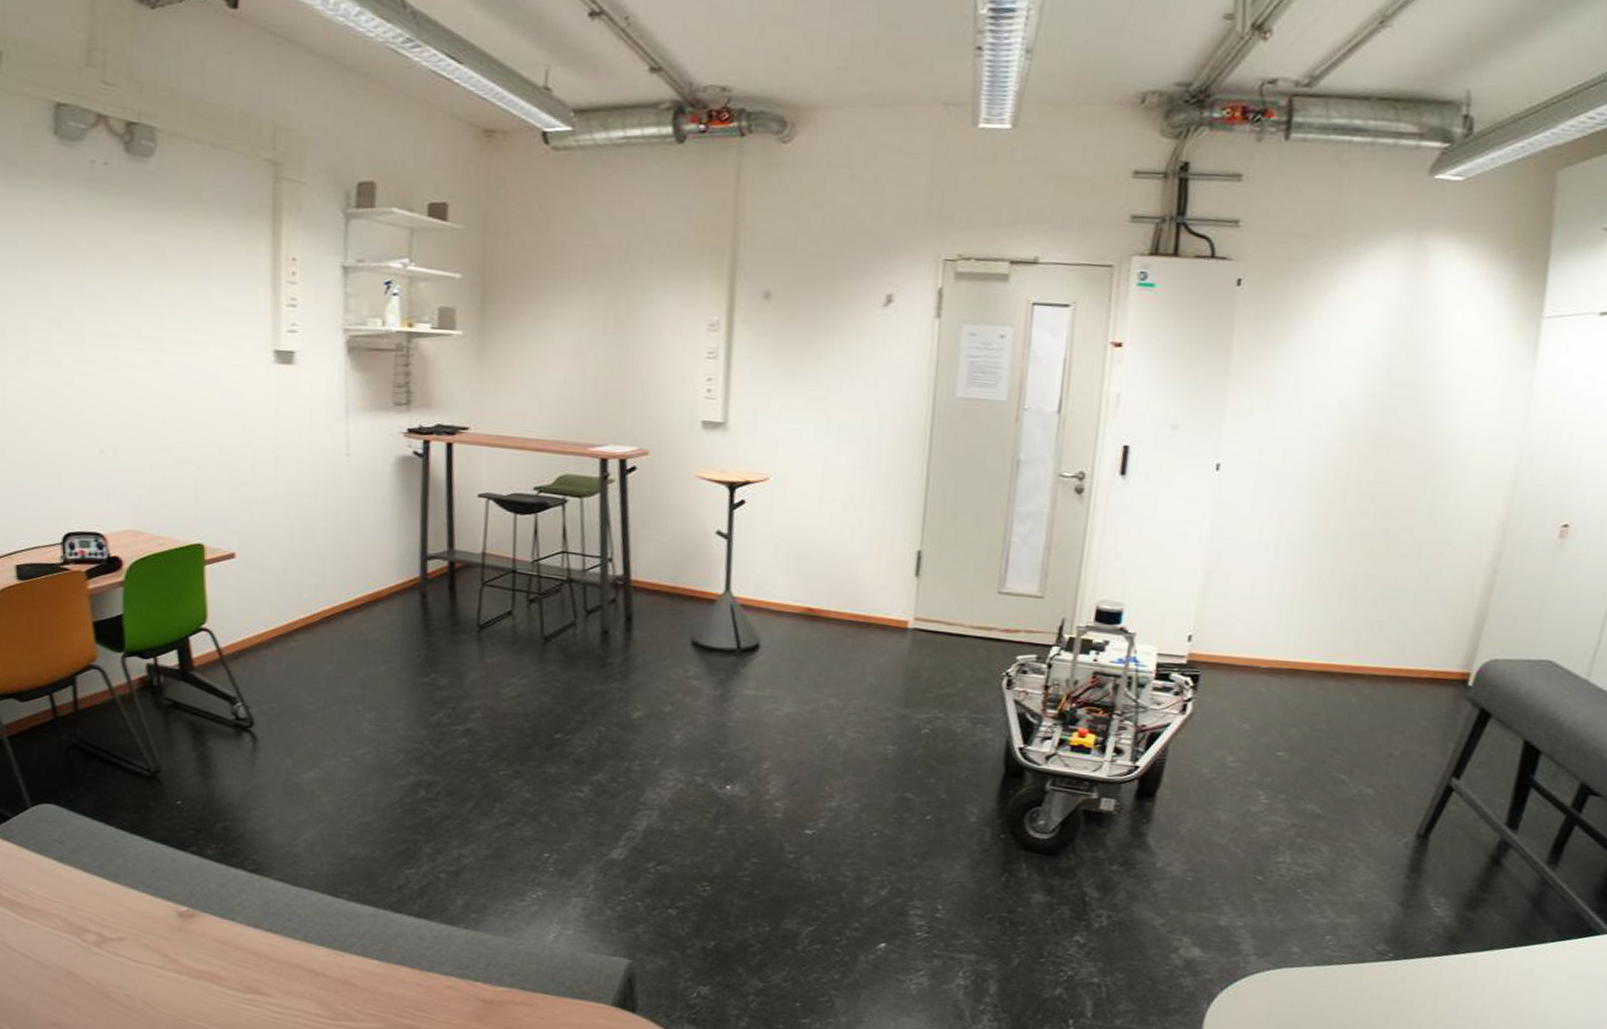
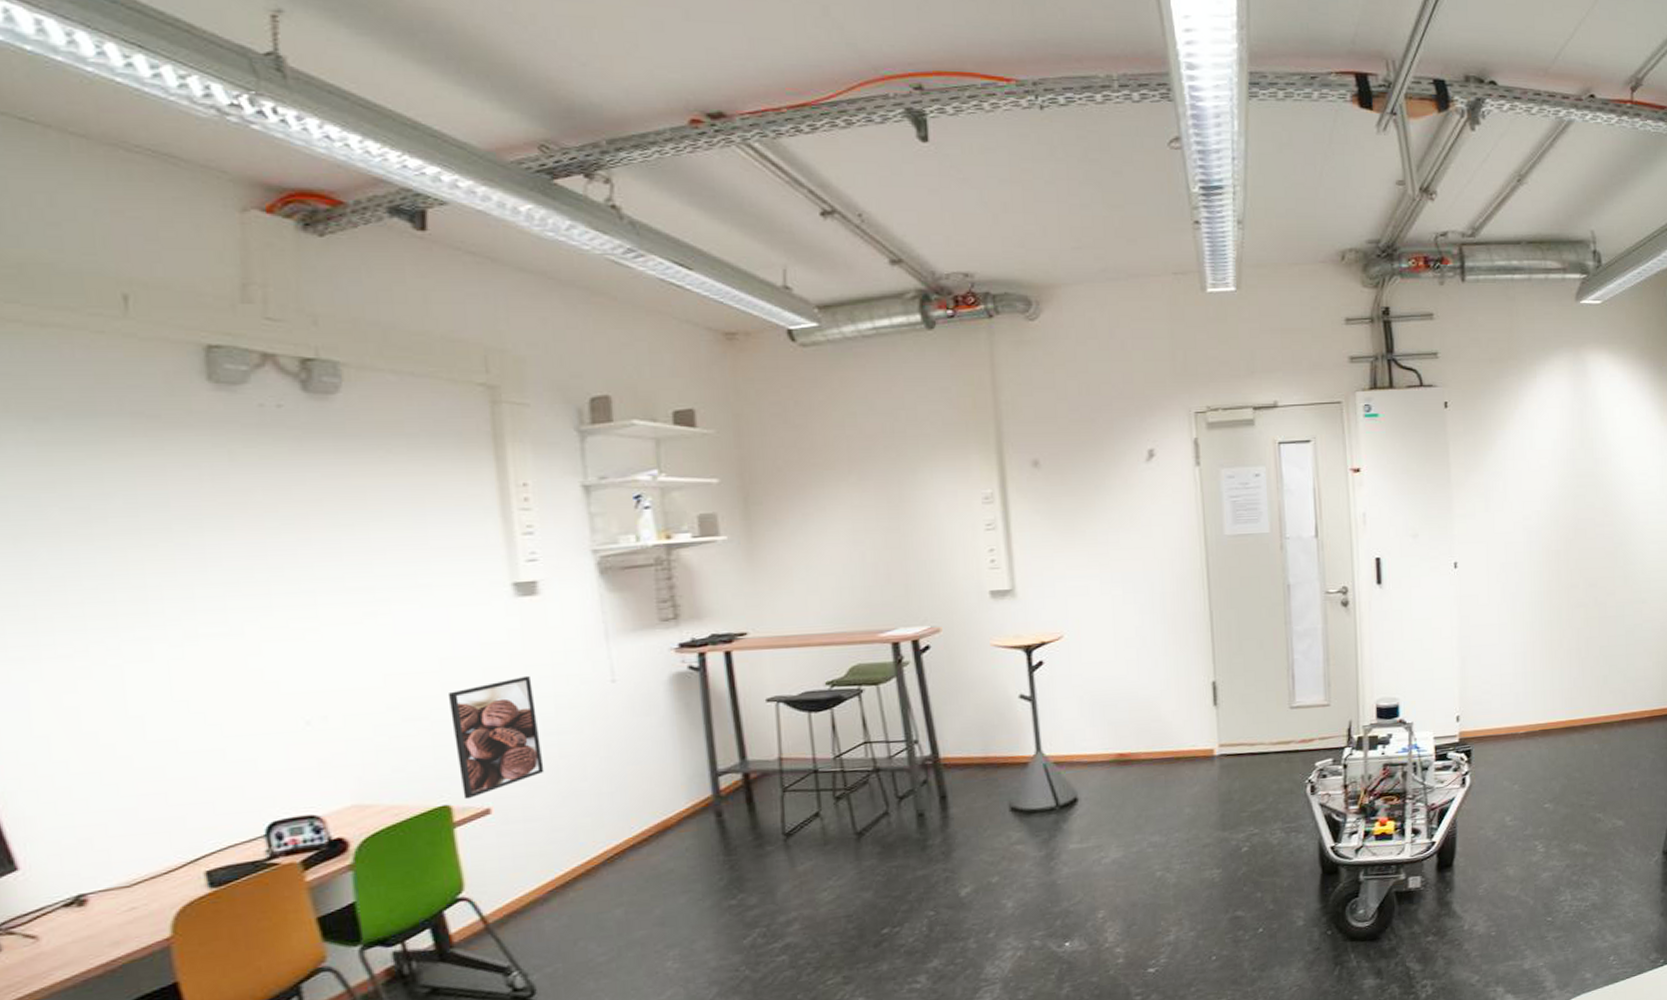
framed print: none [211,437,282,542] -> present [447,675,544,800]

